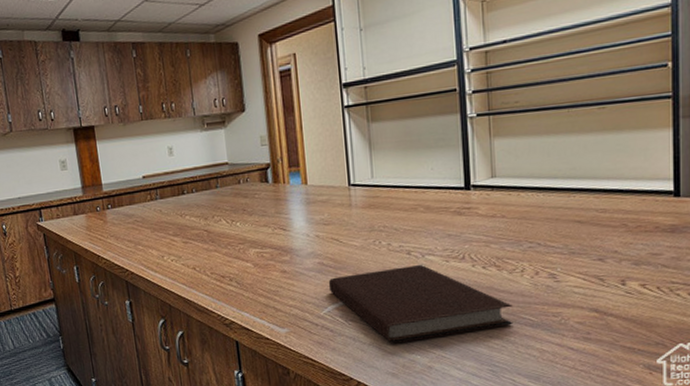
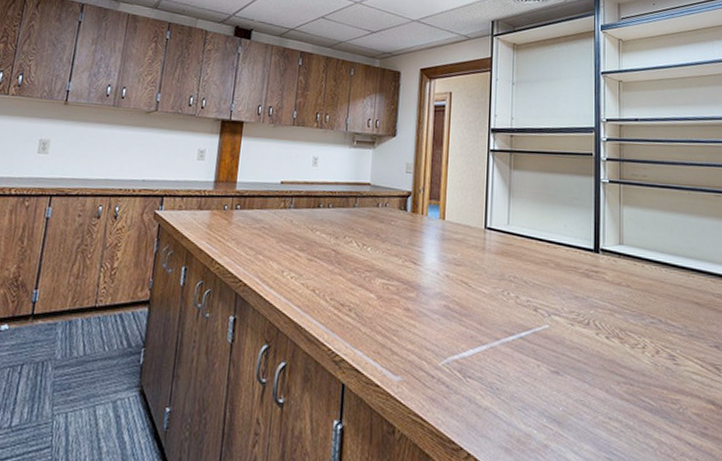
notebook: present [328,264,513,344] -> none [451,323,633,412]

